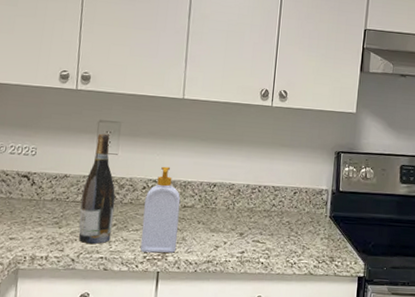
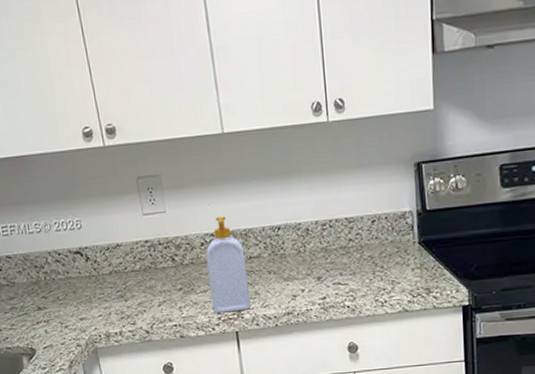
wine bottle: present [78,133,115,244] -> none [138,191,180,313]

